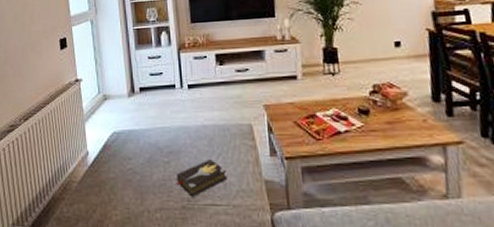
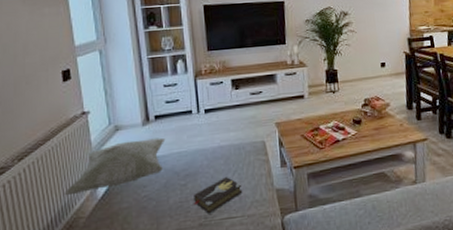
decorative pillow: none [60,110,150,159] -> present [64,137,166,196]

